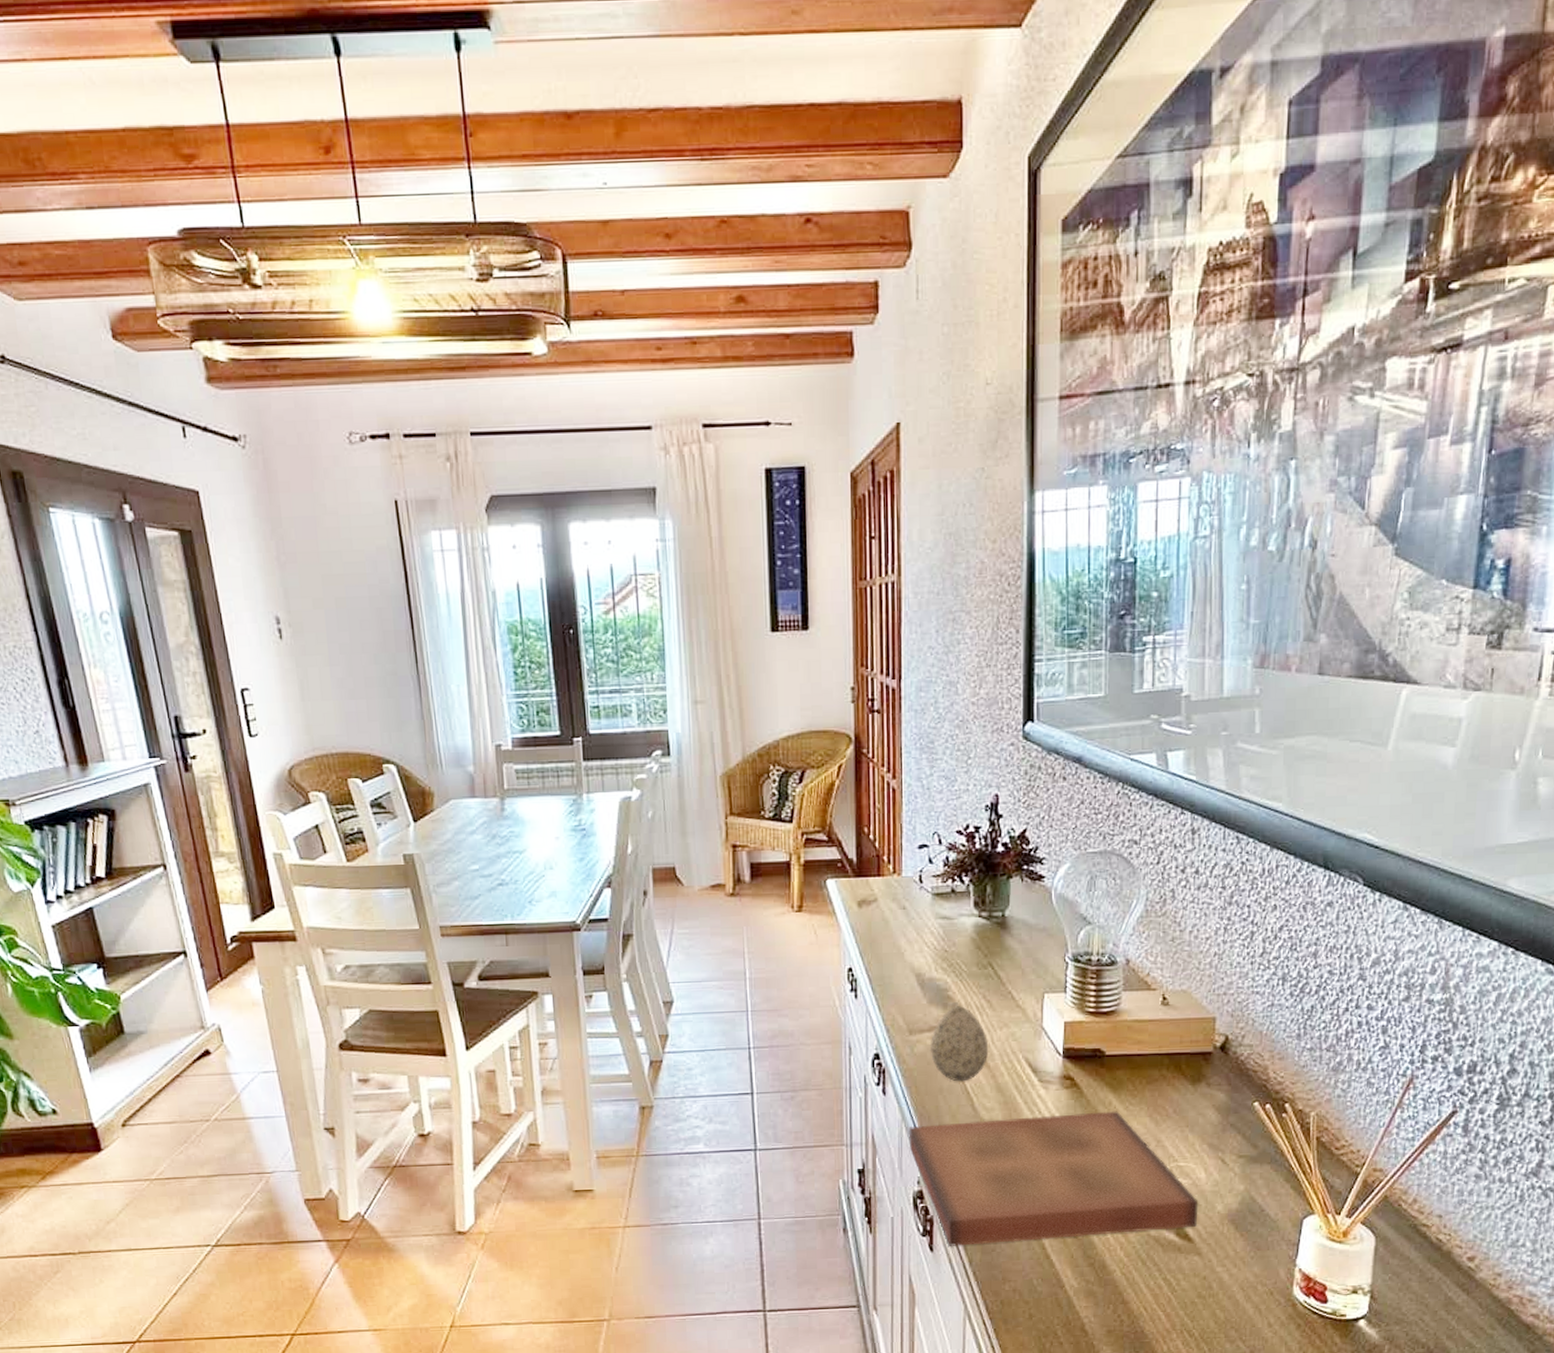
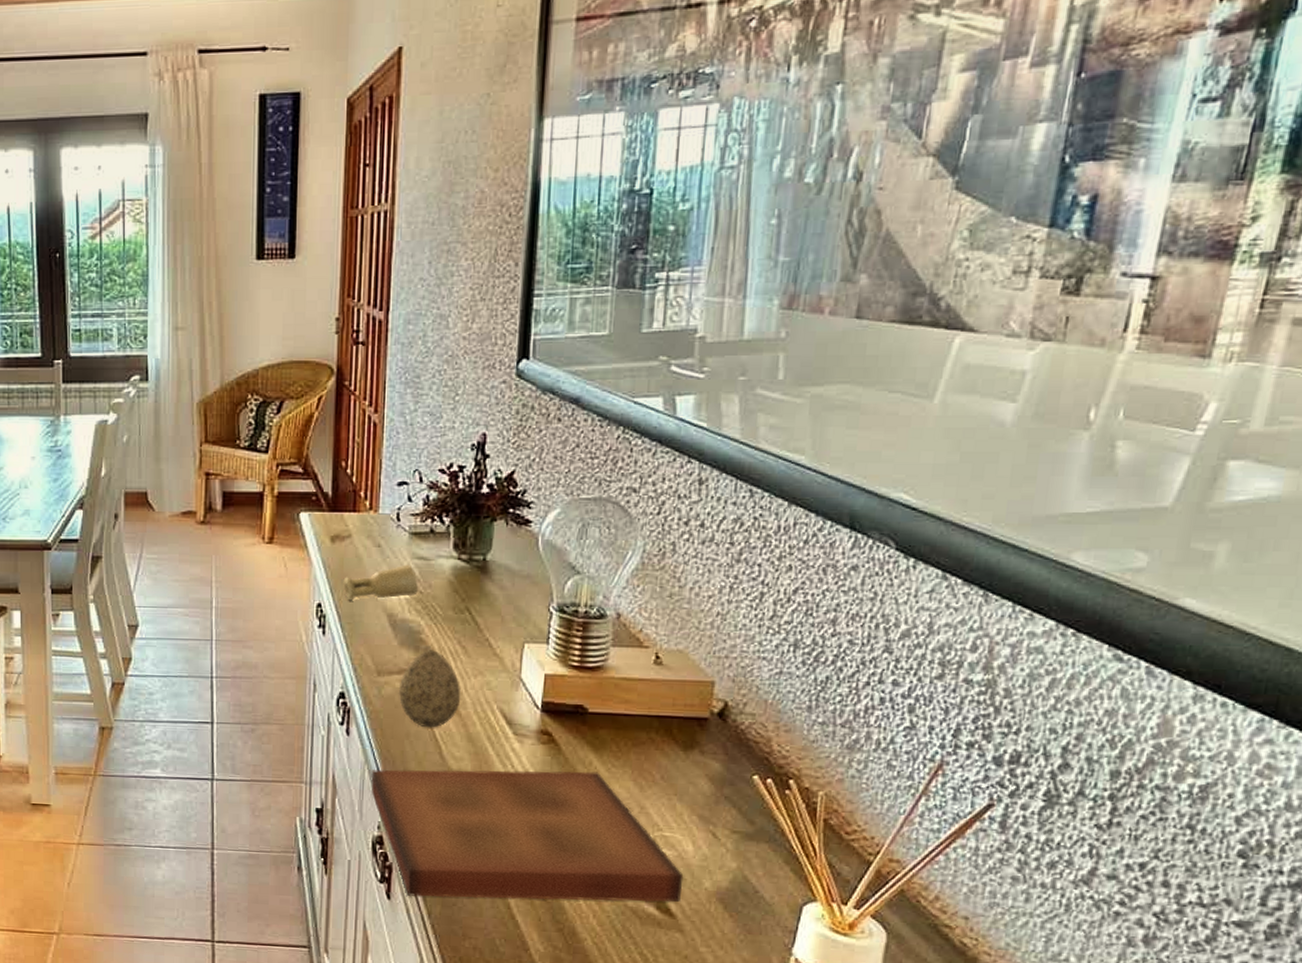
cup: none [872,924,944,964] -> present [343,564,419,601]

